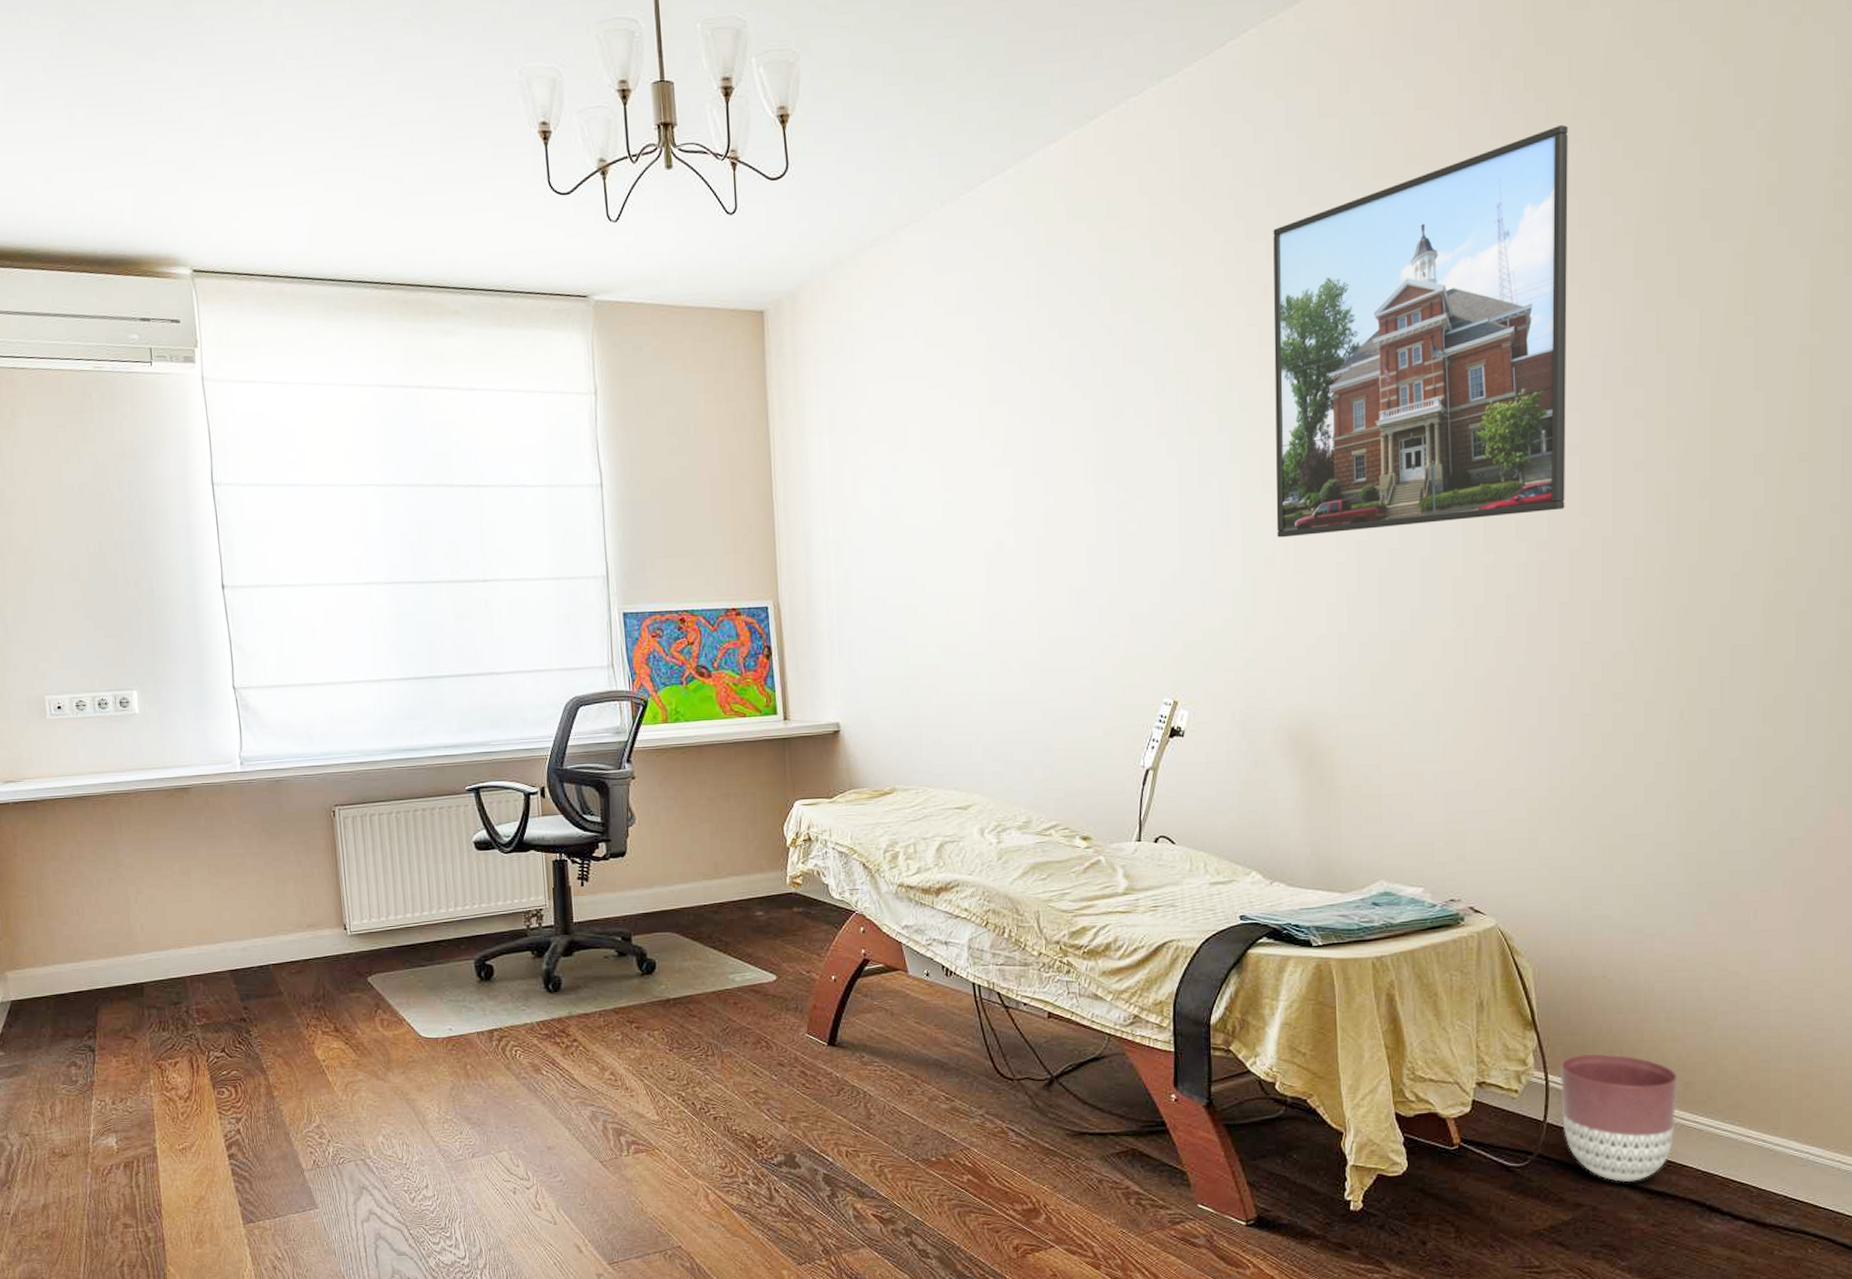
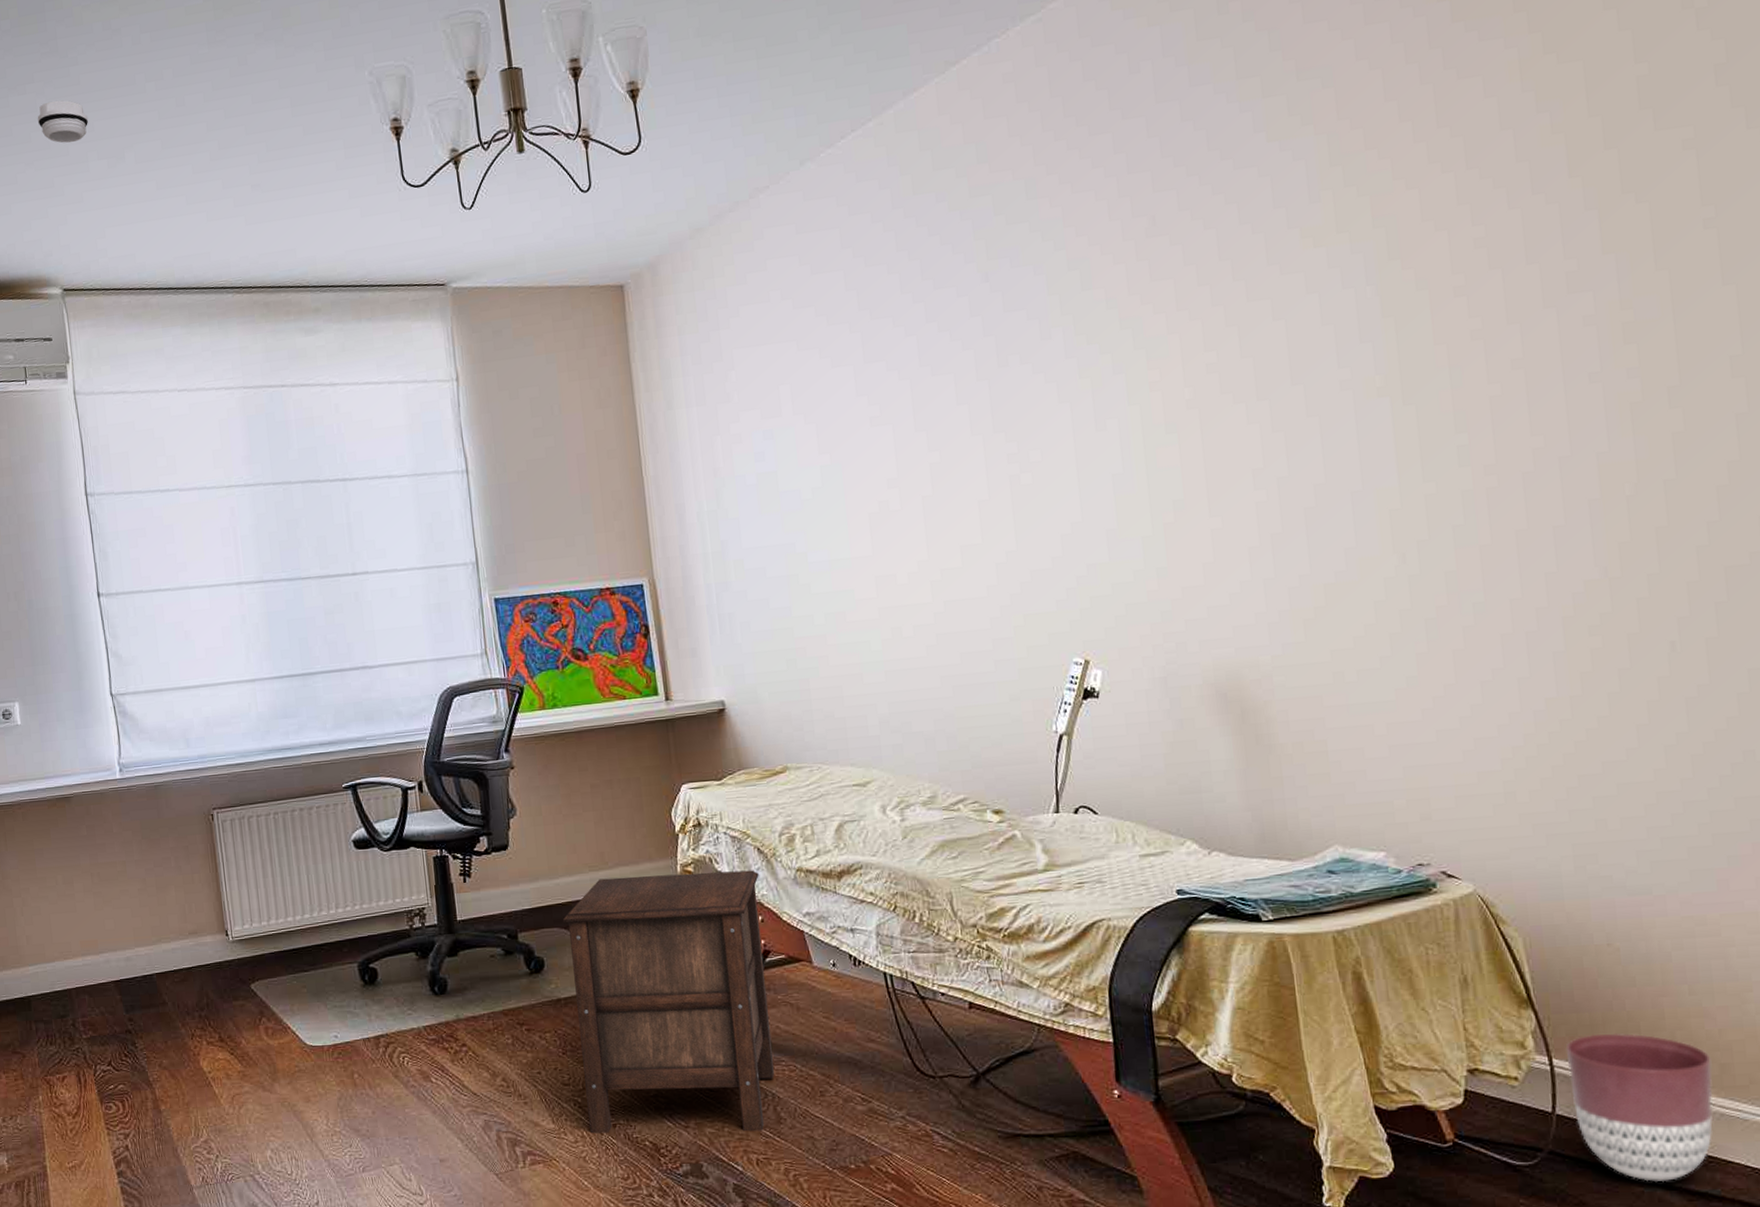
smoke detector: none [169,70,224,117] -> present [37,100,89,143]
nightstand: none [675,884,868,1126] -> present [562,870,775,1134]
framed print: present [1273,124,1568,538] -> none [1157,23,1512,480]

